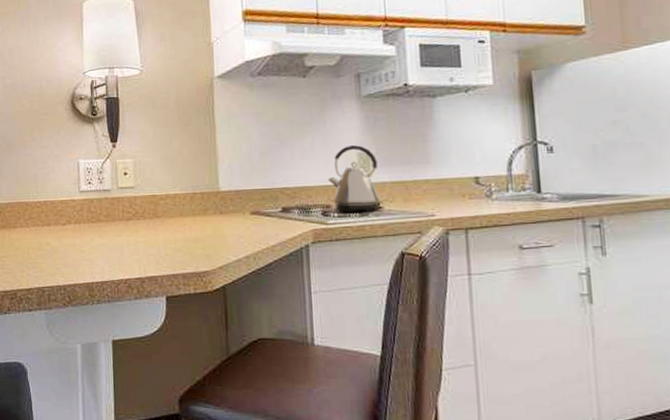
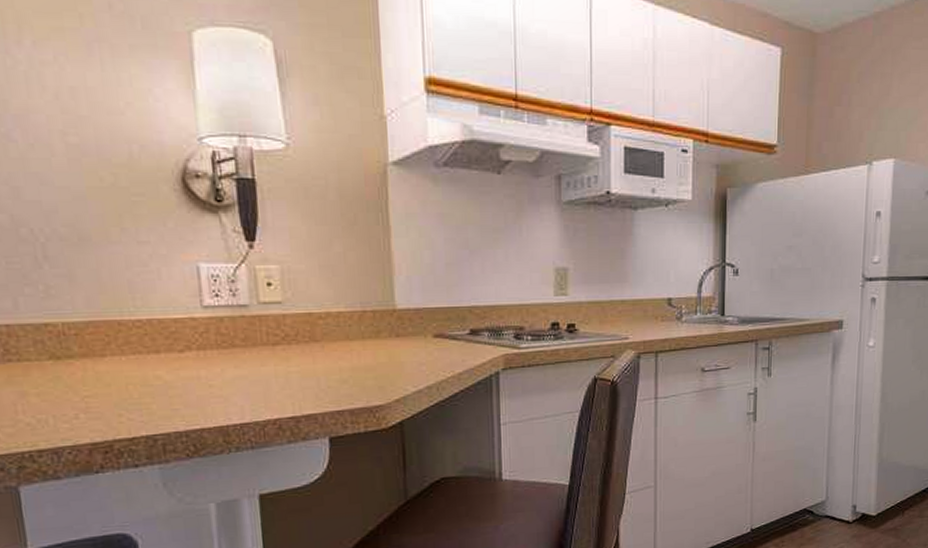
kettle: present [327,145,384,215] -> none [521,259,580,338]

